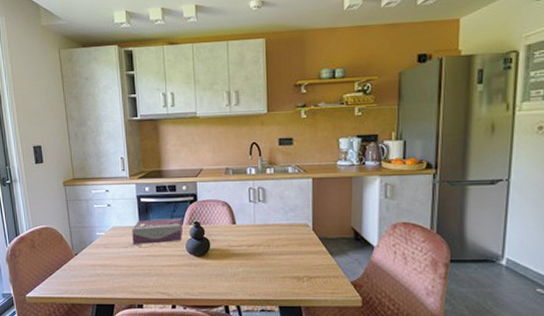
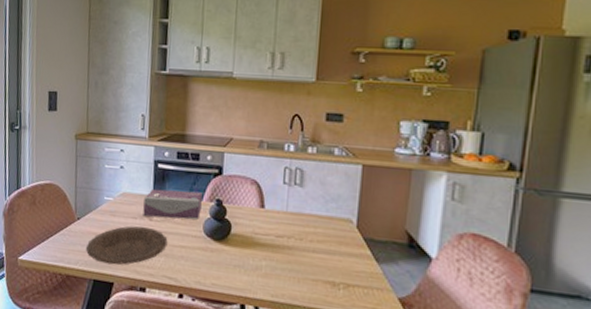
plate: none [86,253,157,289] -> present [85,226,168,265]

